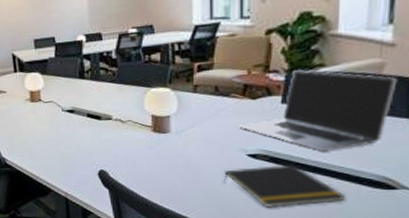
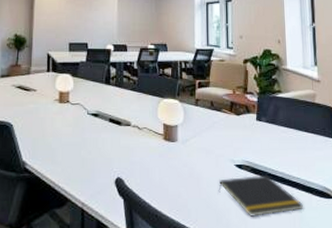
laptop: present [239,70,398,151] -> none [228,94,324,163]

